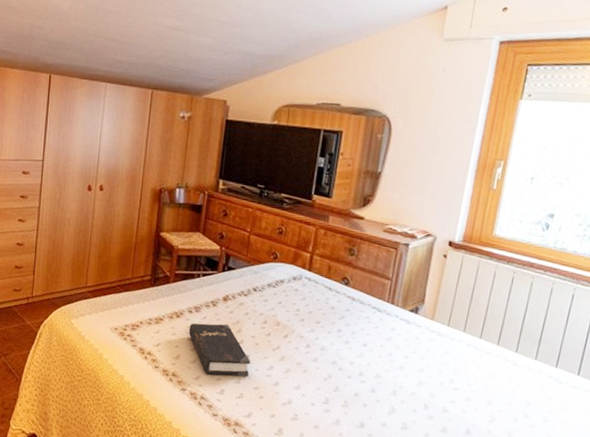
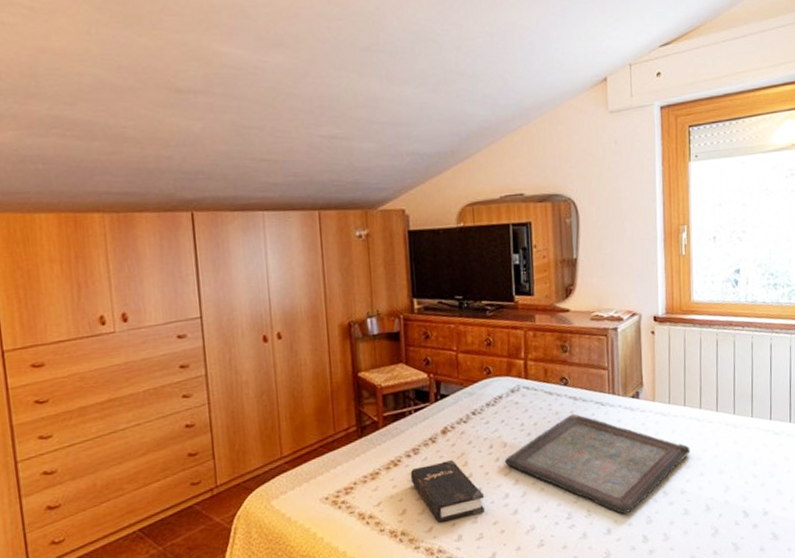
serving tray: none [274,312,461,415] -> present [504,413,690,515]

